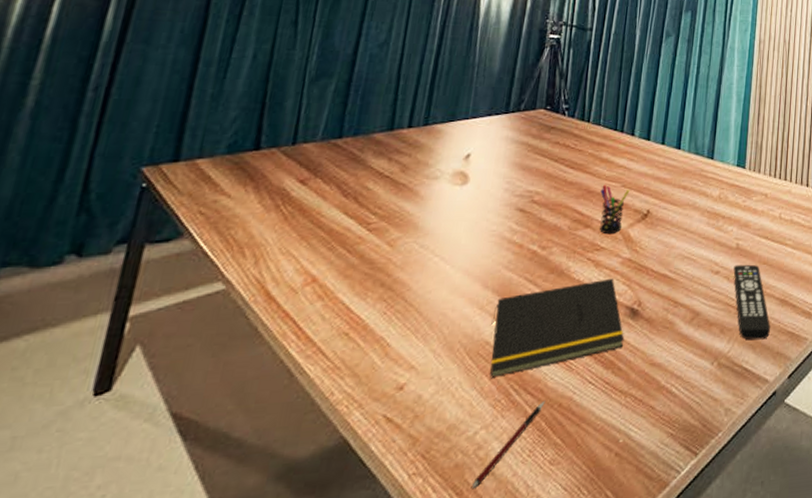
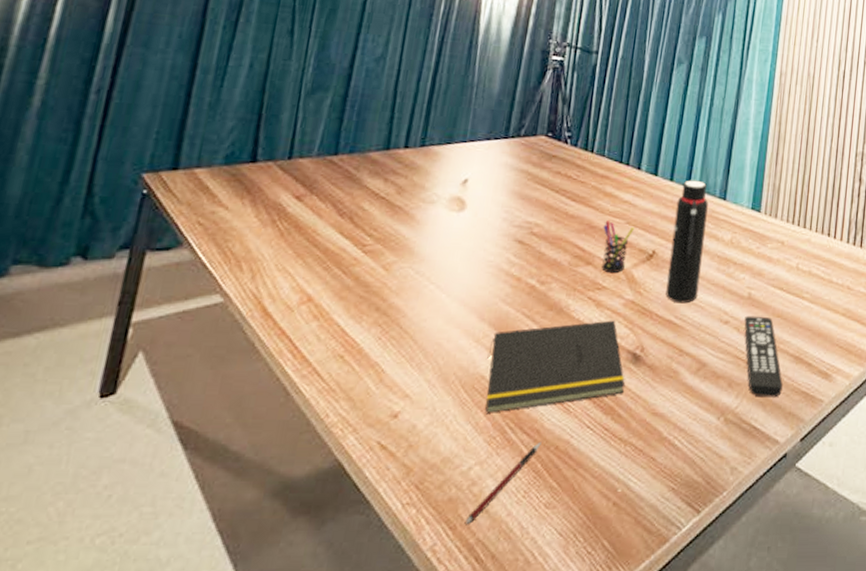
water bottle: none [660,142,698,258] -> present [665,180,708,304]

